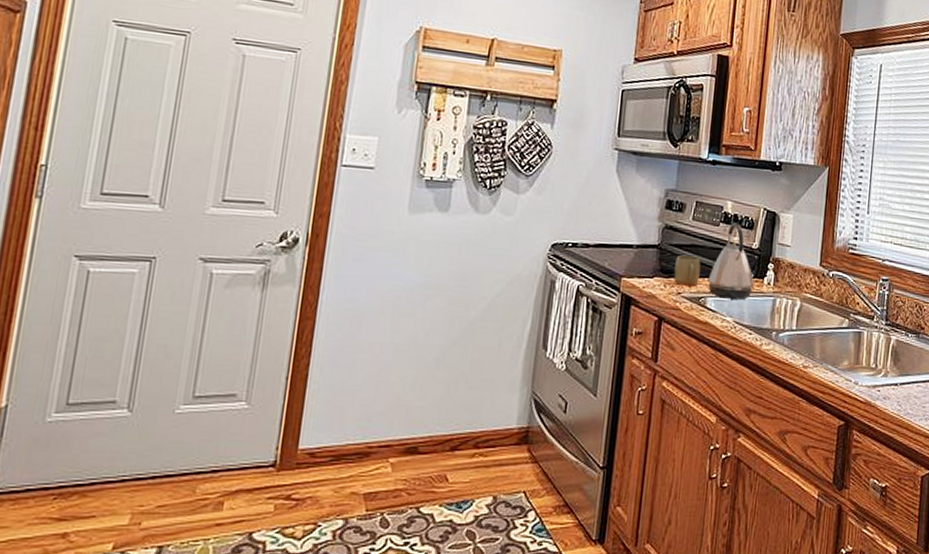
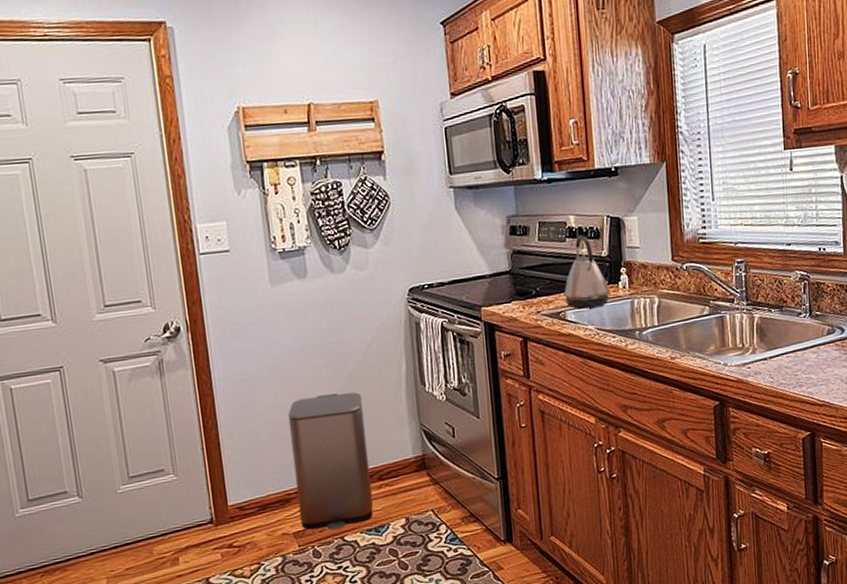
pedal bin: none [375,341,477,497] -> present [287,392,373,530]
mug: present [673,254,701,286] -> none [529,274,556,305]

